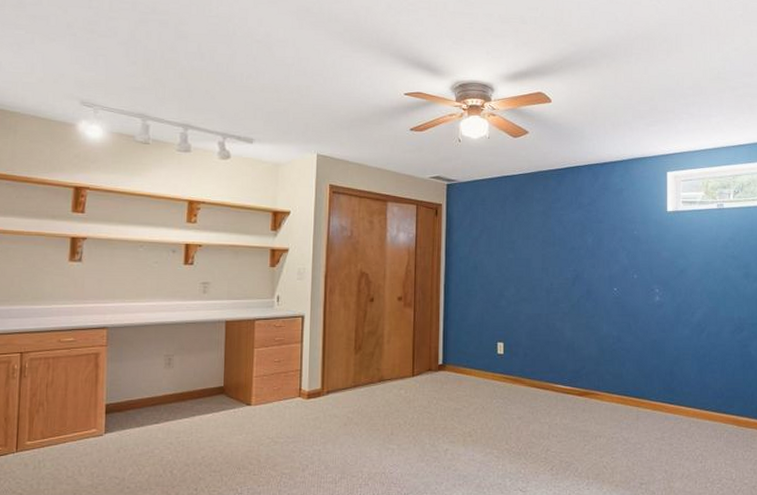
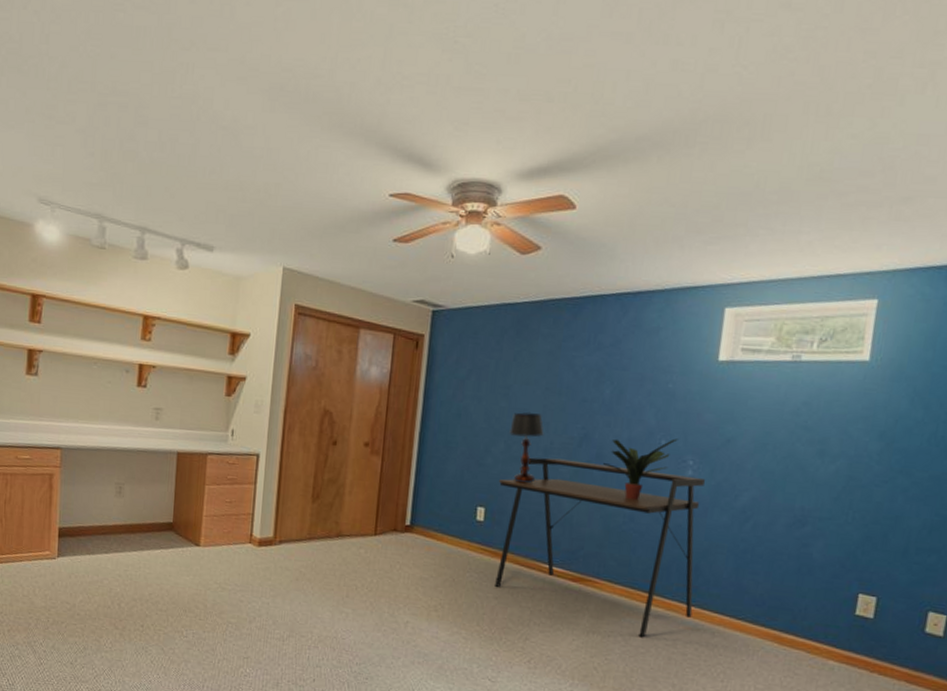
desk: none [512,296,673,436] -> present [495,457,705,638]
table lamp: none [518,260,545,319] -> present [509,412,544,484]
potted plant: none [593,273,646,323] -> present [603,438,678,500]

